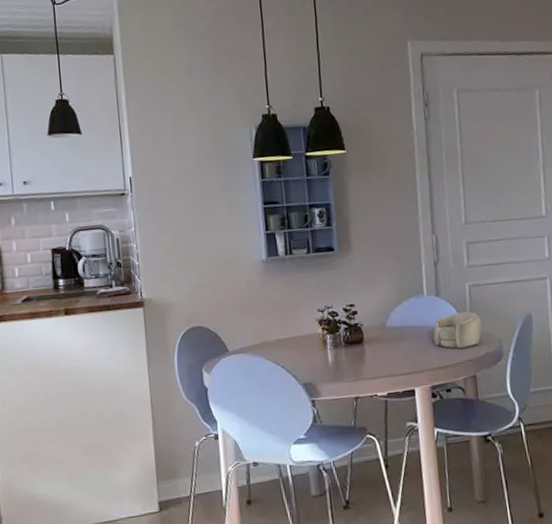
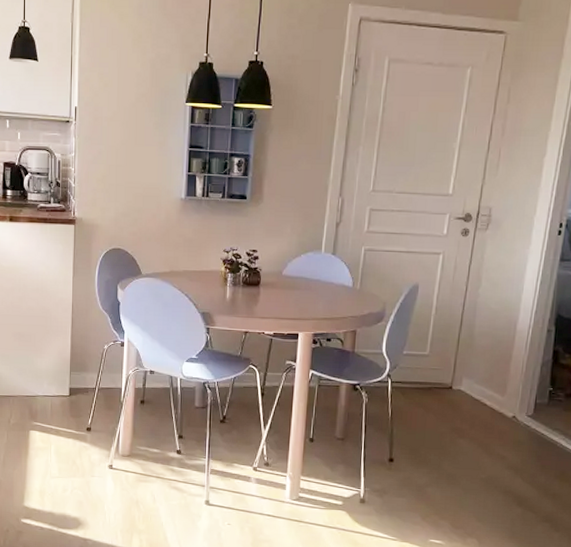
decorative bowl: present [433,311,482,349] -> none [323,272,370,306]

